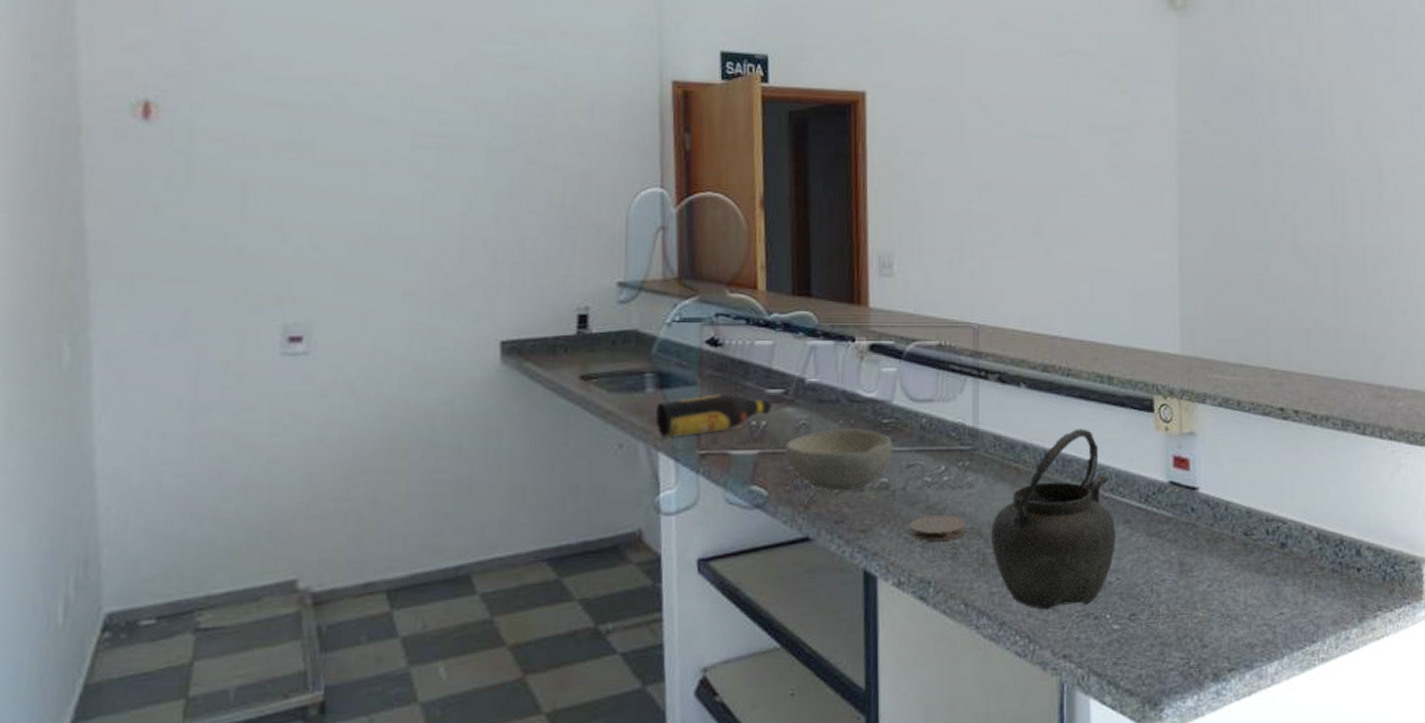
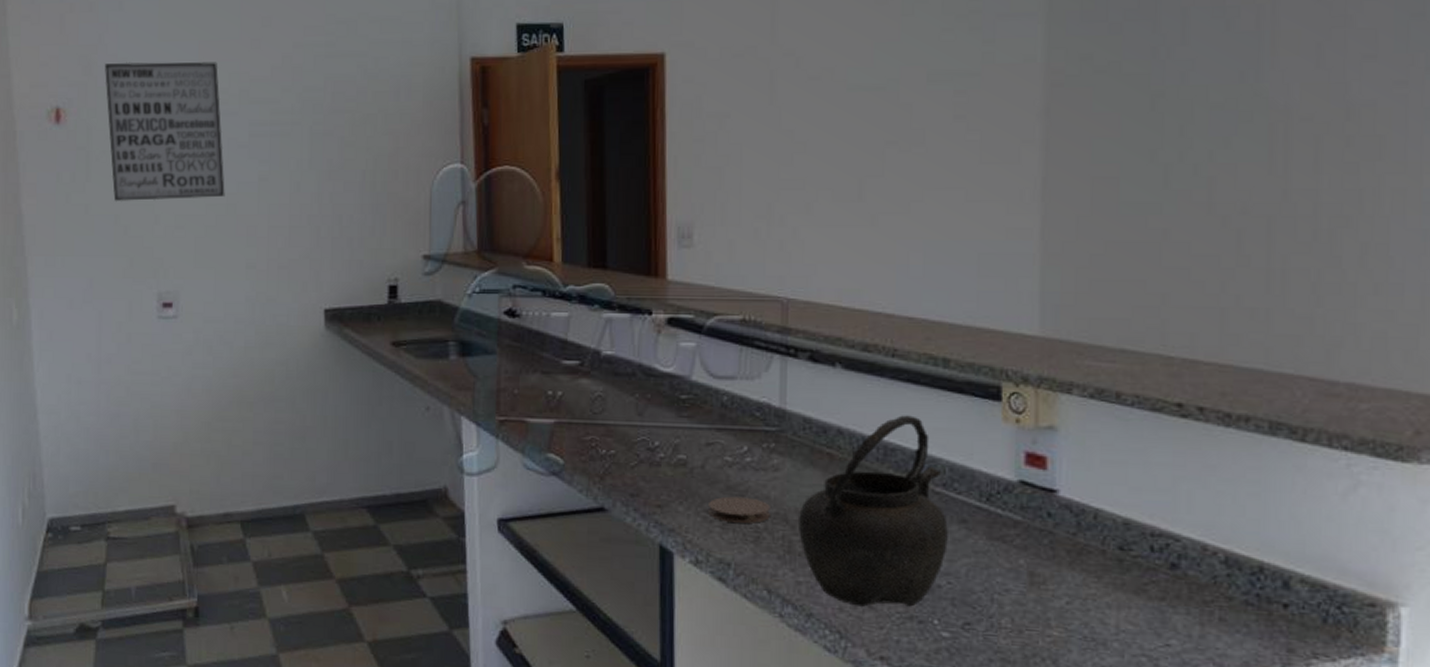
wall art: none [218,54,378,217] -> present [105,62,225,202]
bottle: present [656,393,772,437] -> none [459,362,568,403]
bowl: present [785,429,893,491] -> none [580,402,692,465]

